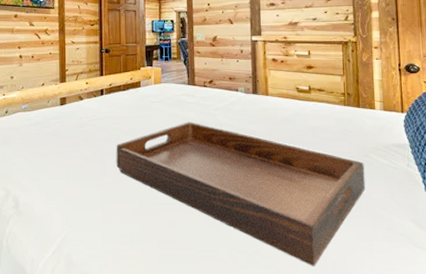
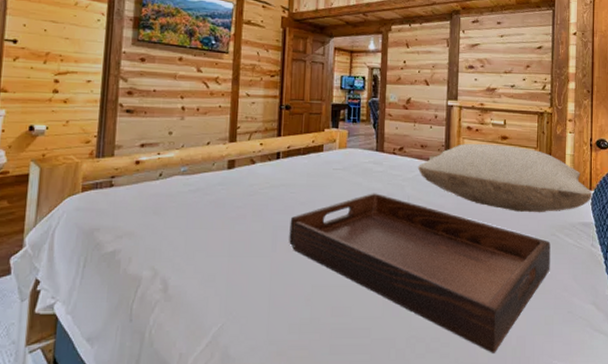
pillow: none [227,74,405,136] -> present [417,144,593,213]

